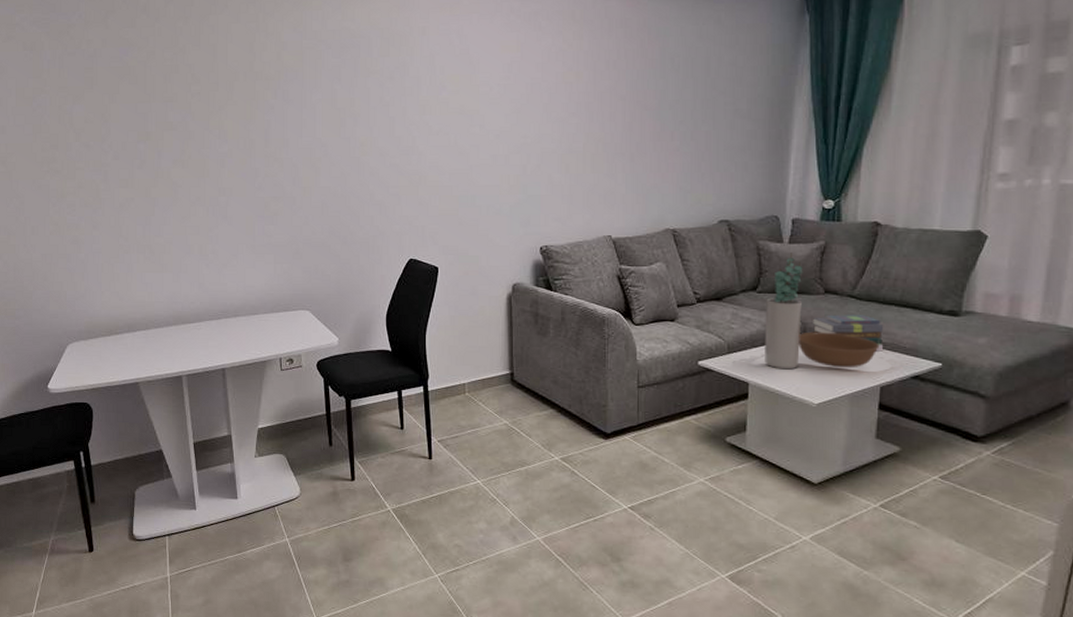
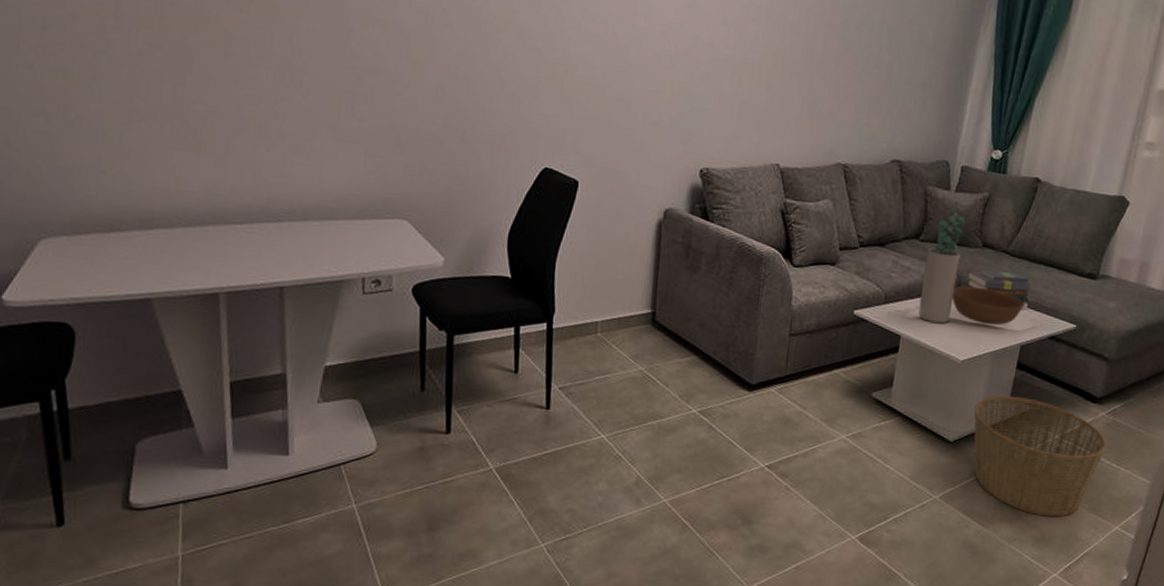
basket: none [837,437,997,561] -> present [973,396,1107,517]

